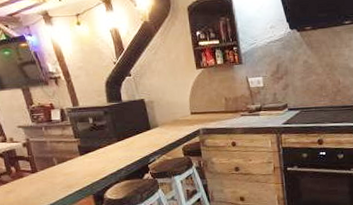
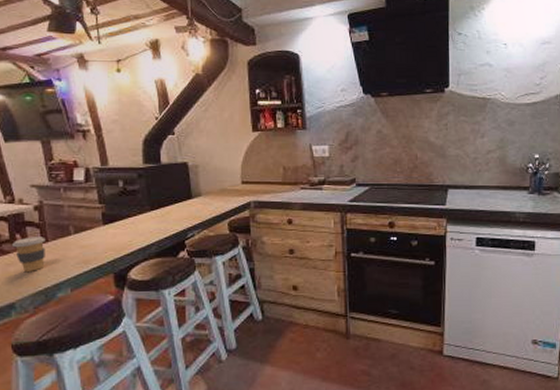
coffee cup: none [9,168,37,197] -> present [12,236,46,271]

